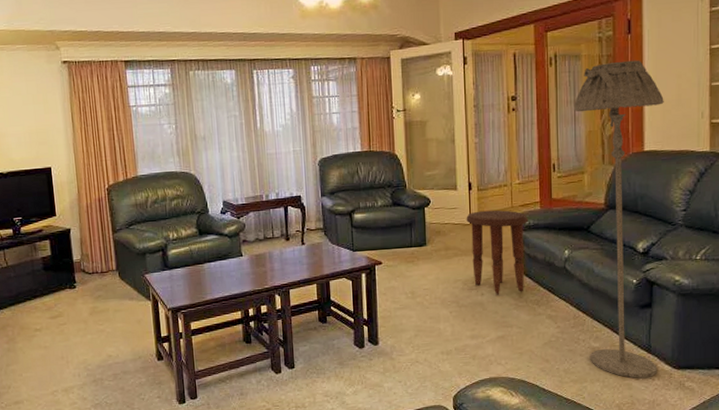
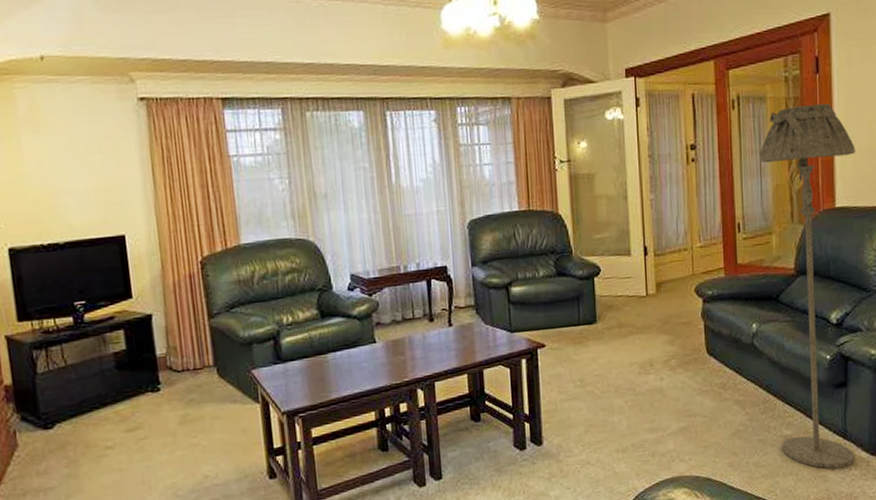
side table: present [466,210,529,295] -> none [642,278,712,379]

